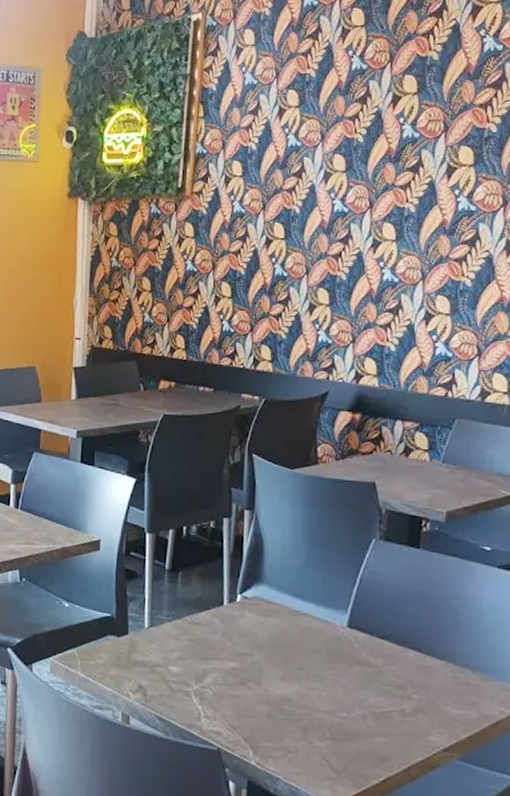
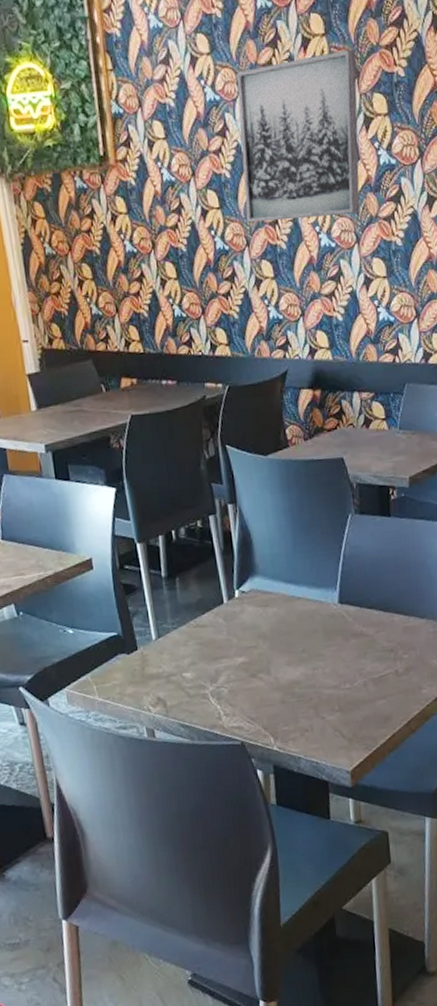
wall art: none [310,106,448,254] -> present [236,49,360,223]

